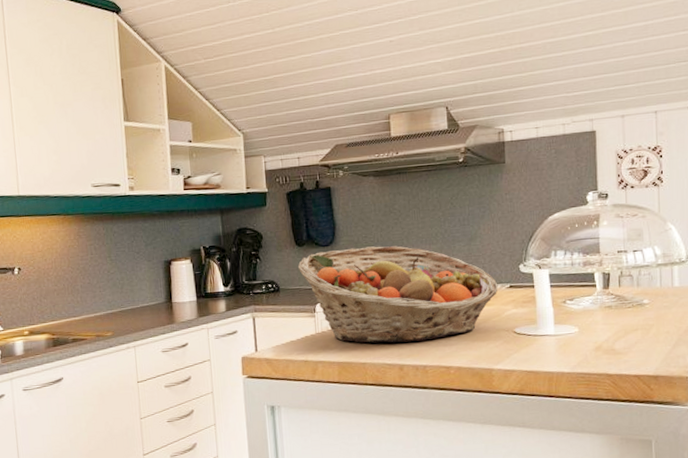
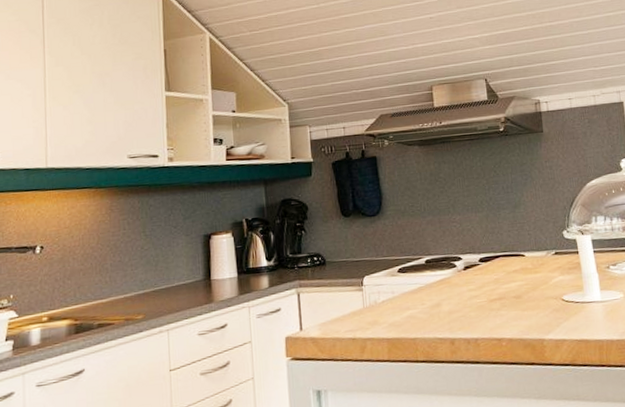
fruit basket: present [298,246,498,343] -> none [345,214,544,317]

